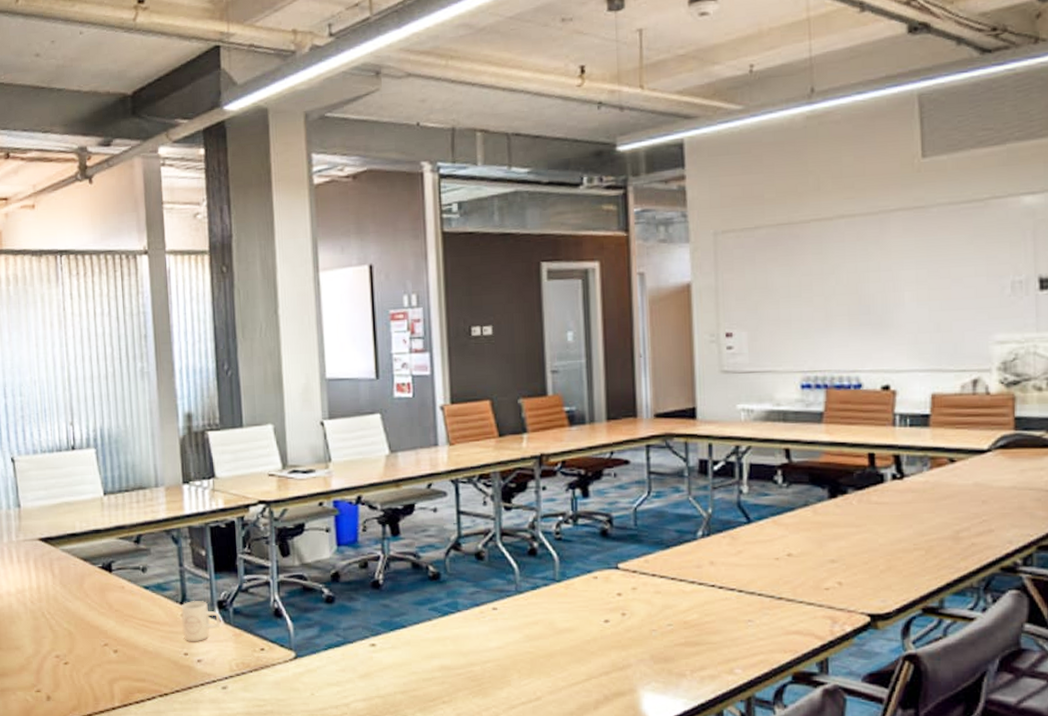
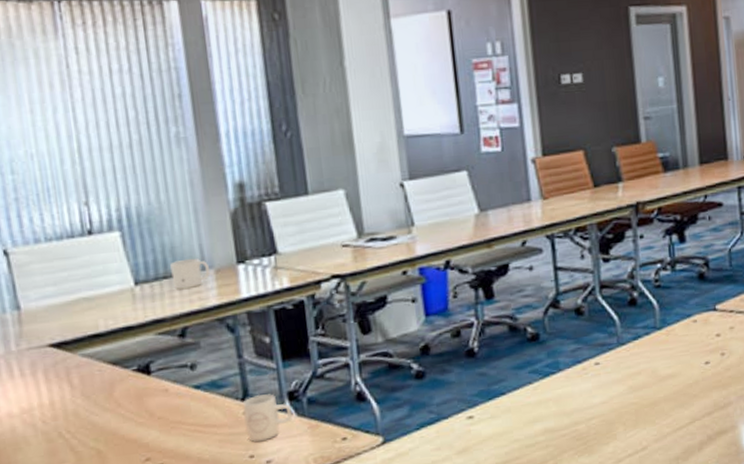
mug: none [131,476,162,503] -> present [170,258,211,290]

